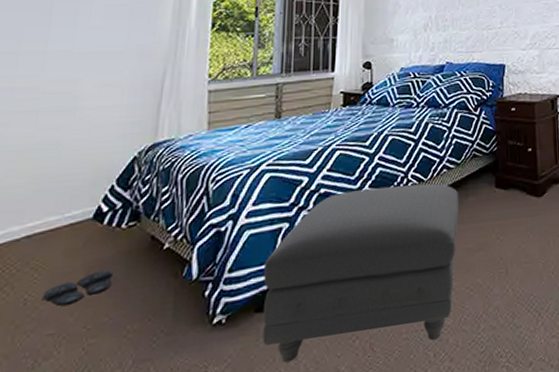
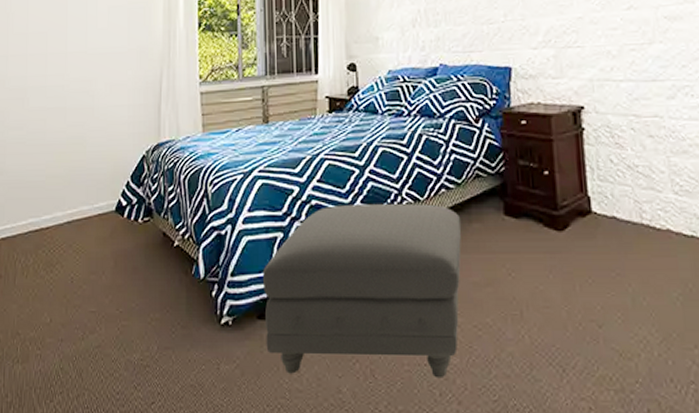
slippers: present [43,270,113,307] -> none [85,260,135,288]

